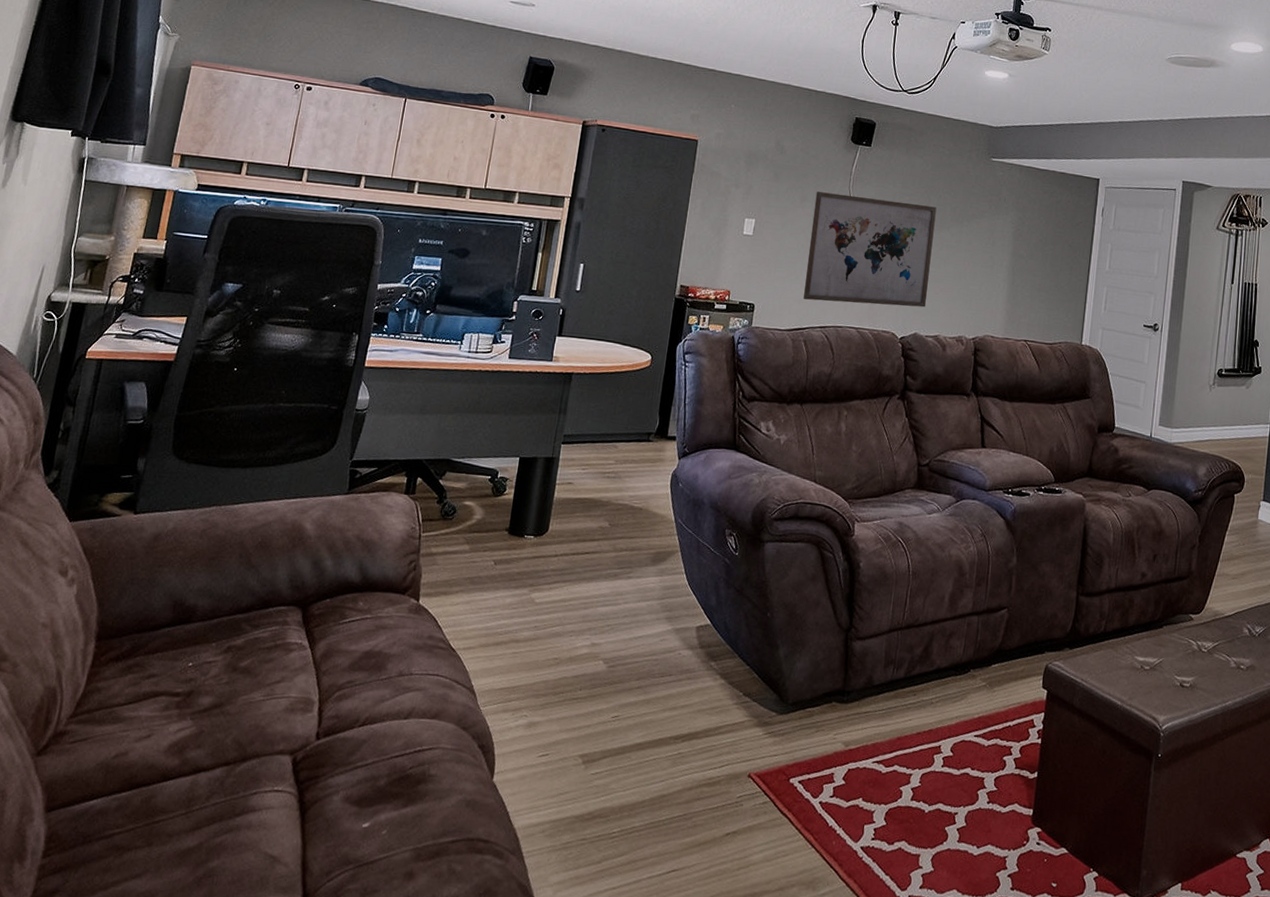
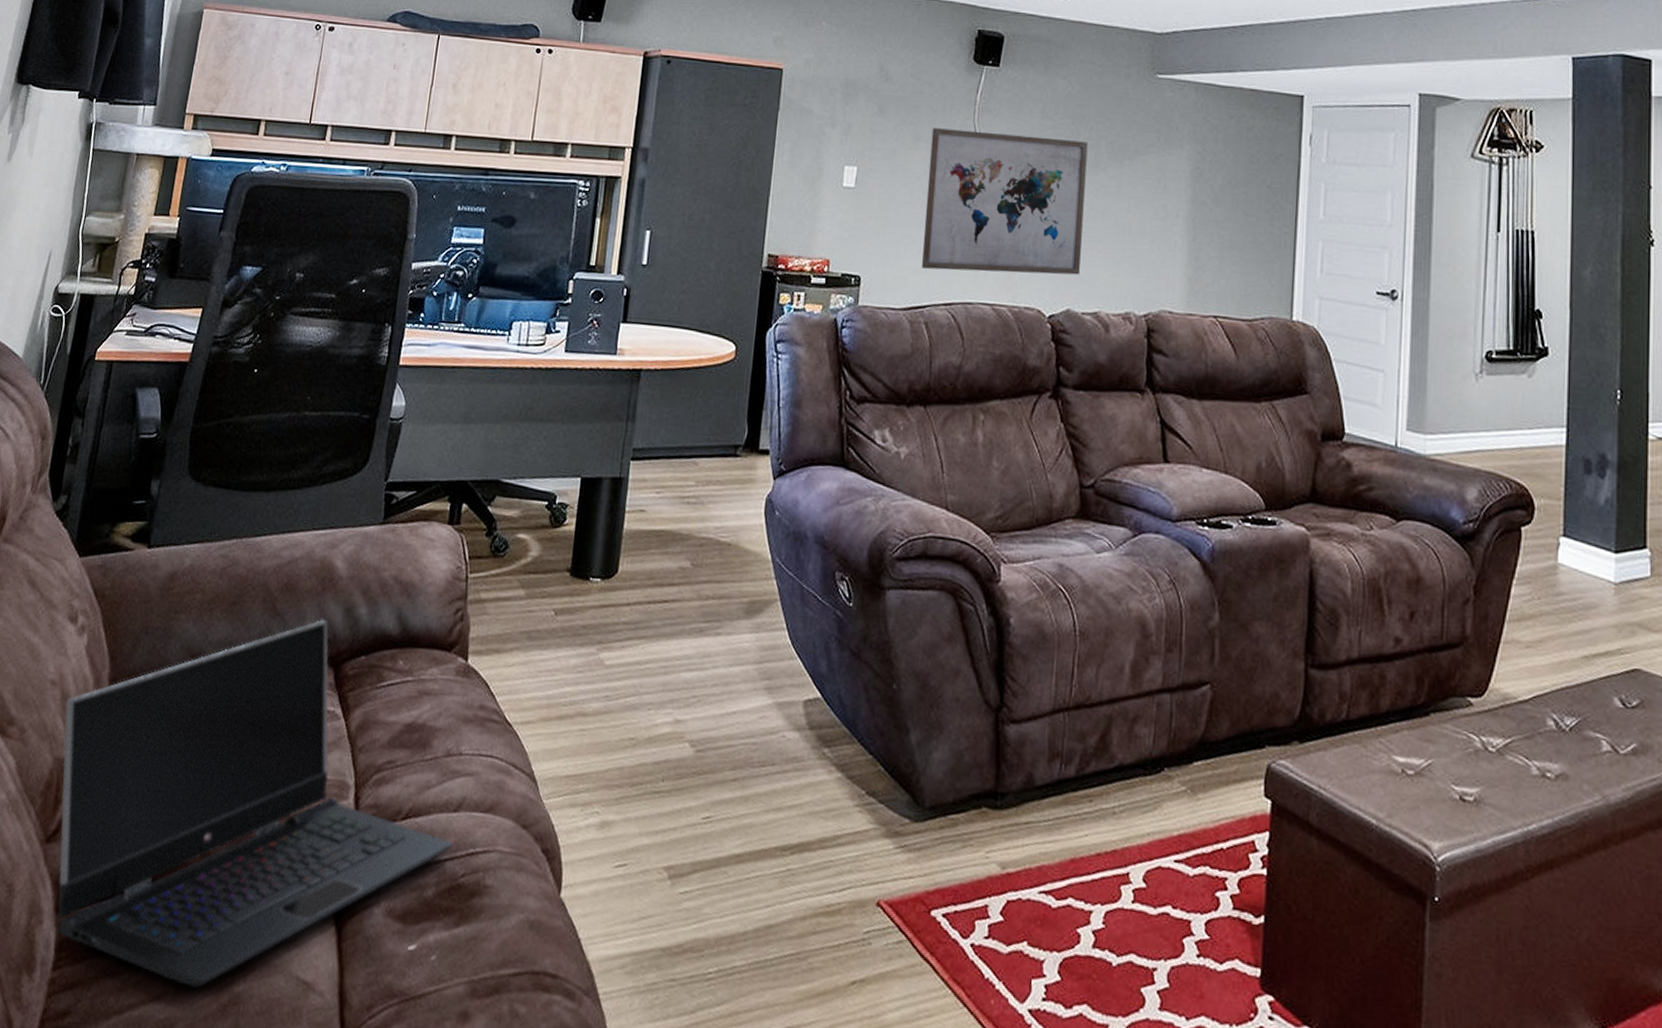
laptop computer: none [47,570,403,865] -> present [58,618,453,988]

